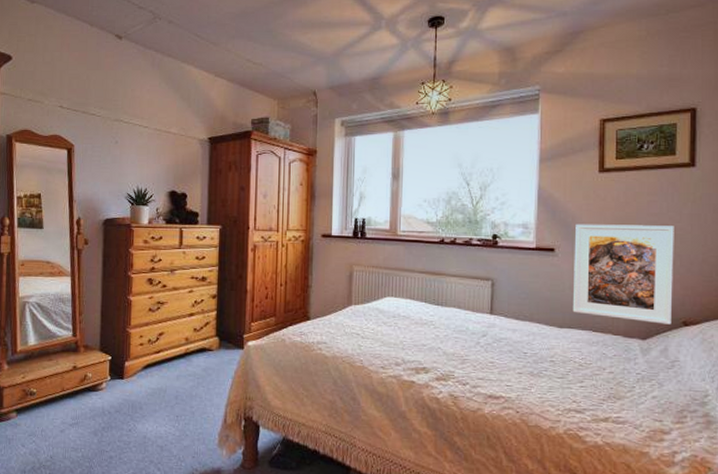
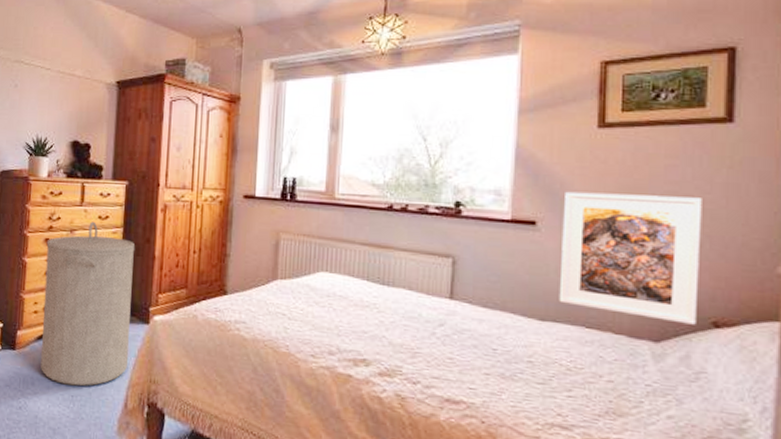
laundry hamper: none [147,262,230,407] -> present [41,221,136,386]

